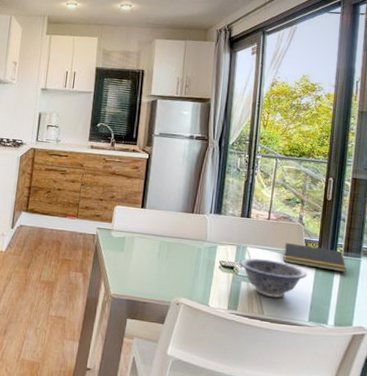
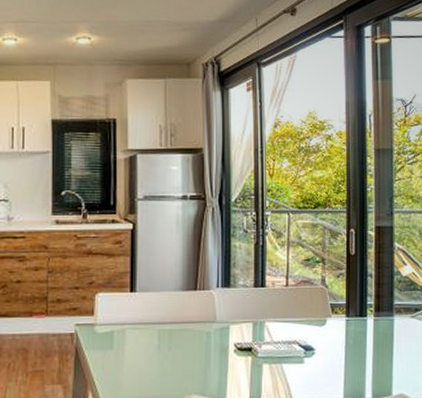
bowl: present [239,258,307,298] -> none [258,333,337,377]
notepad: present [283,243,347,273] -> none [307,310,379,336]

